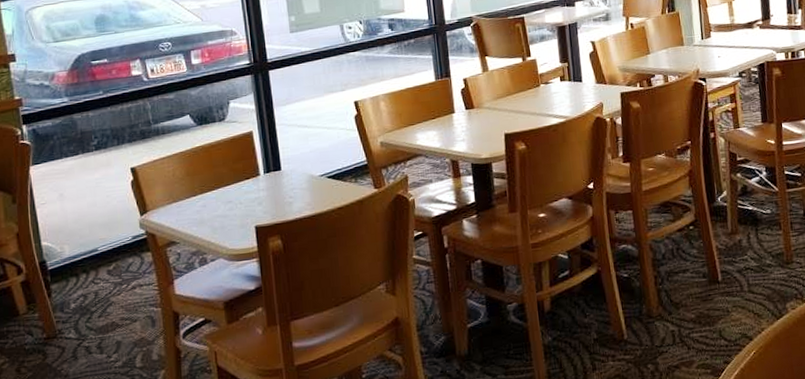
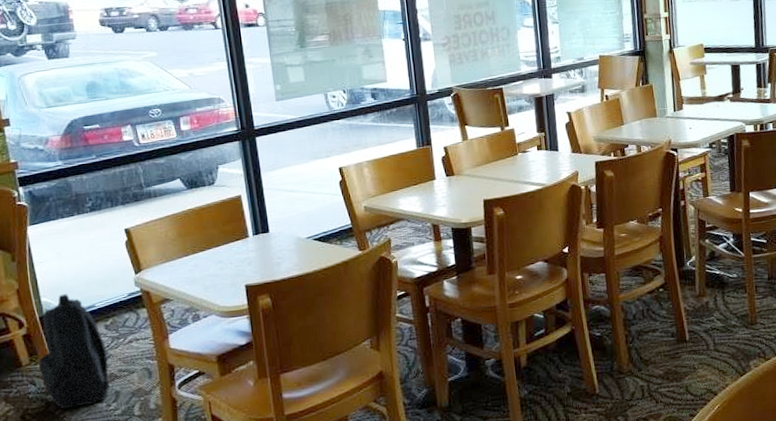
backpack: none [36,237,111,361] -> present [38,294,110,409]

